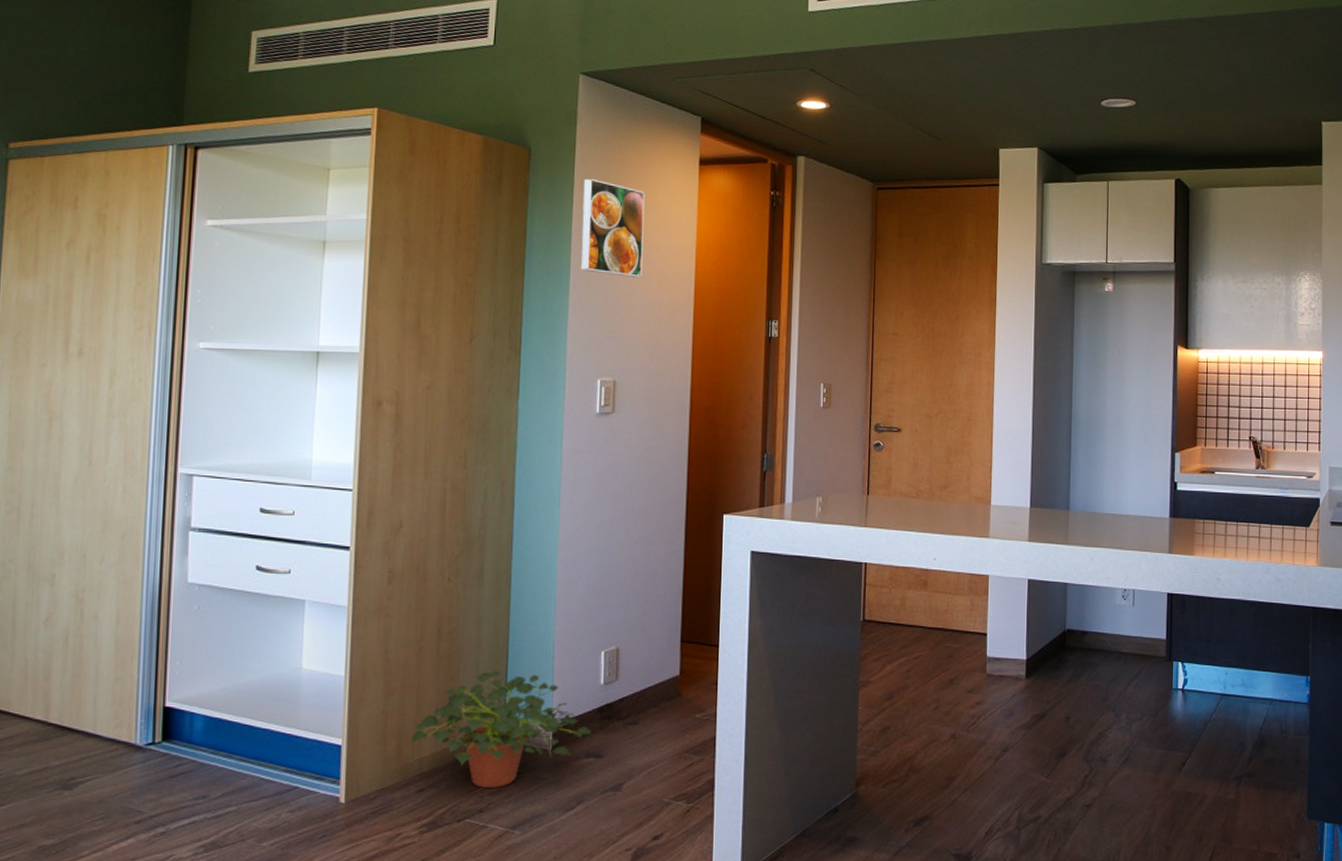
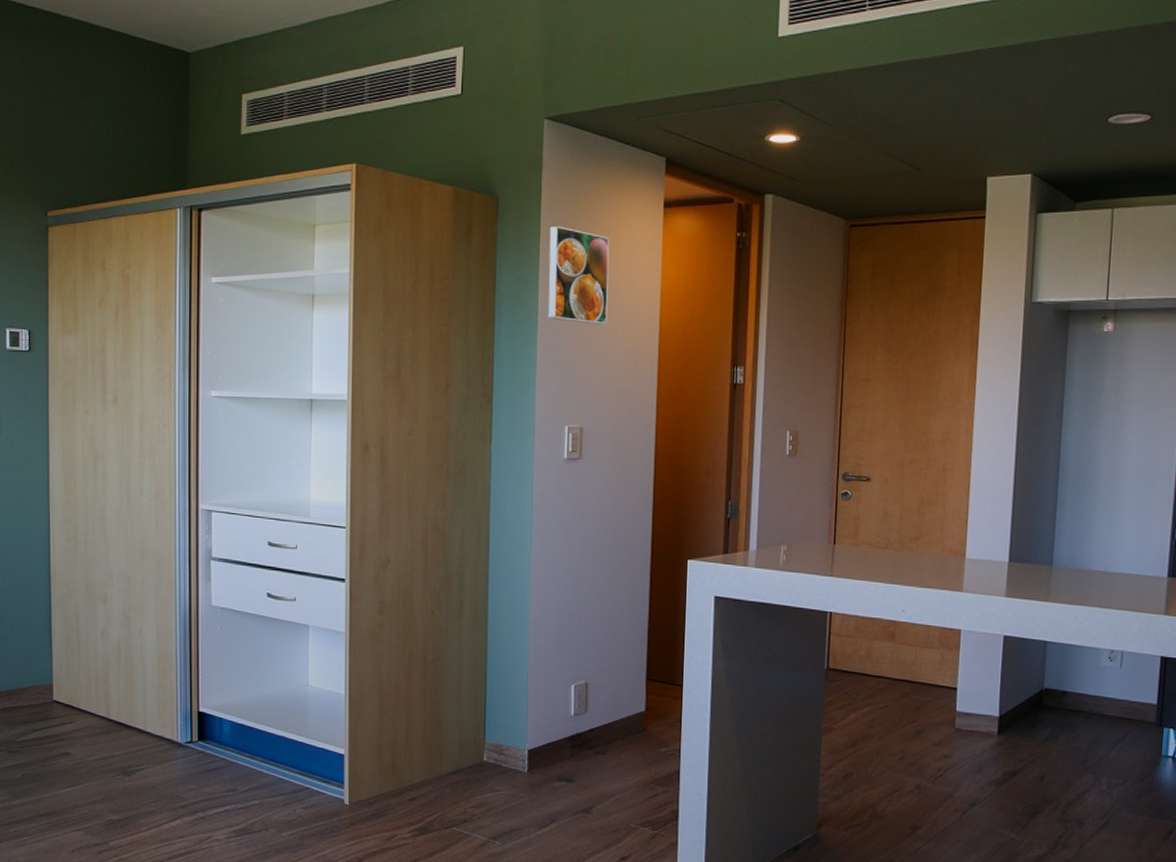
potted plant: present [412,671,592,788] -> none [404,697,563,802]

